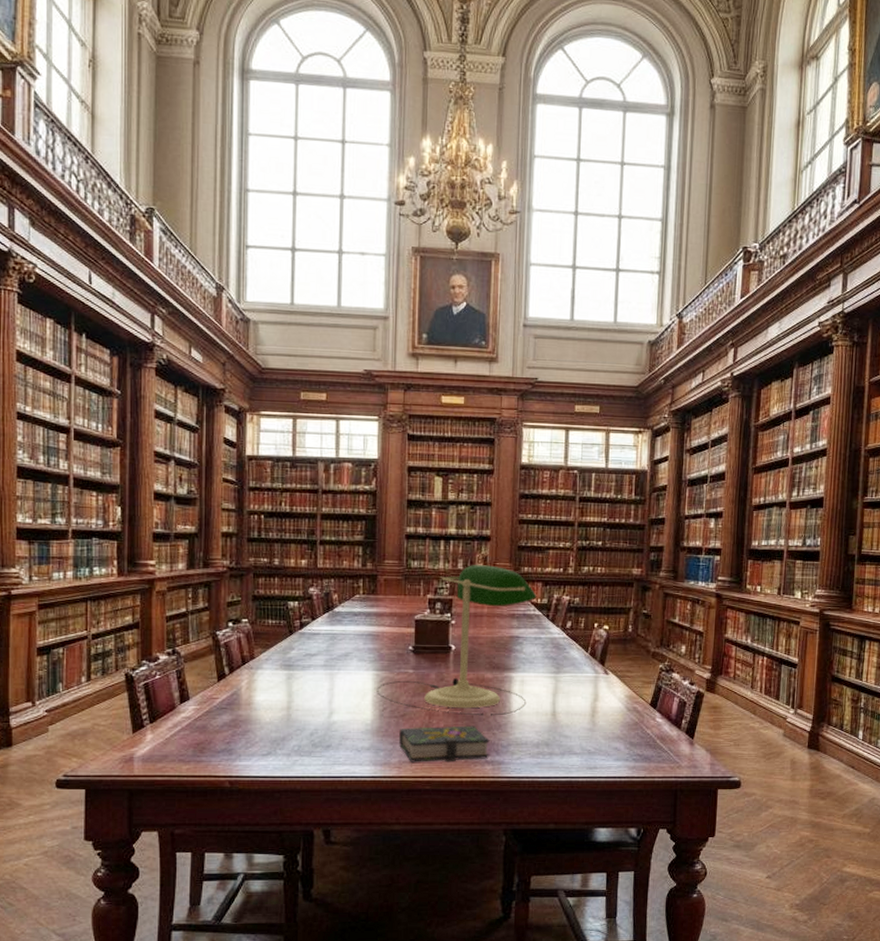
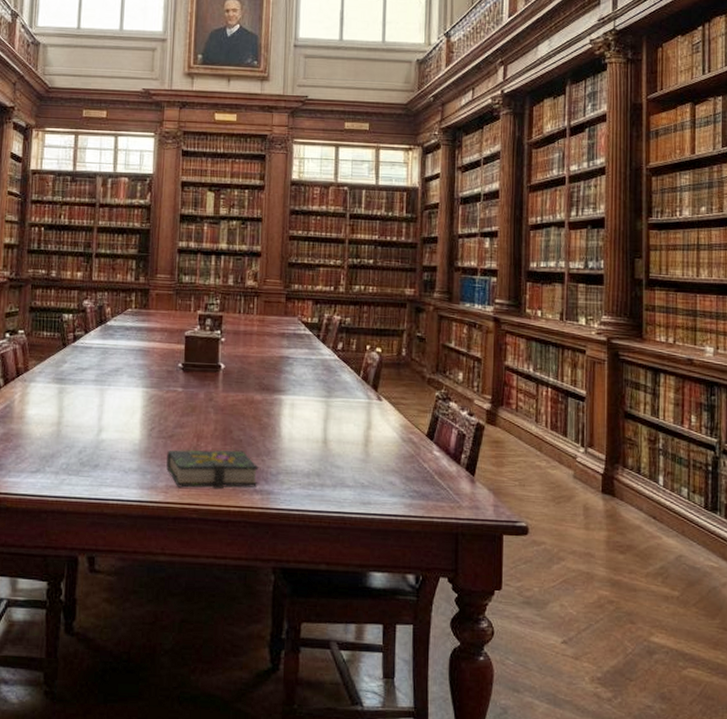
desk lamp: present [376,565,537,716] -> none [145,281,308,441]

